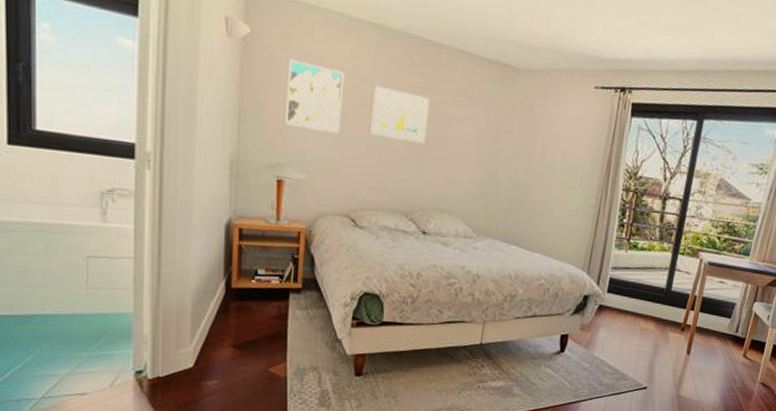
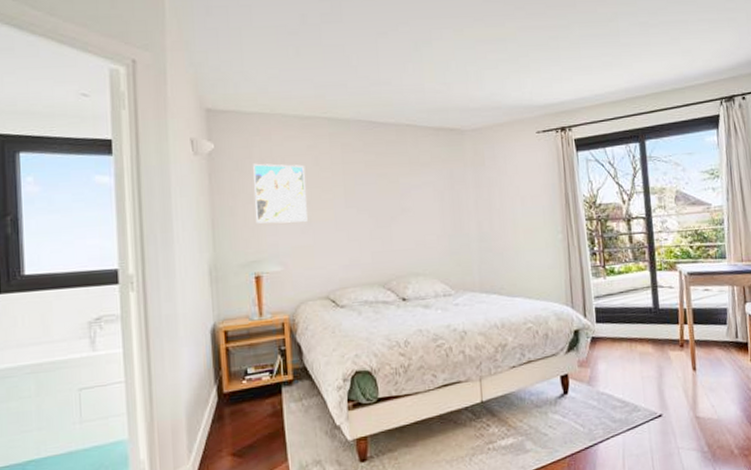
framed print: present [371,85,431,144] -> none [334,170,389,217]

